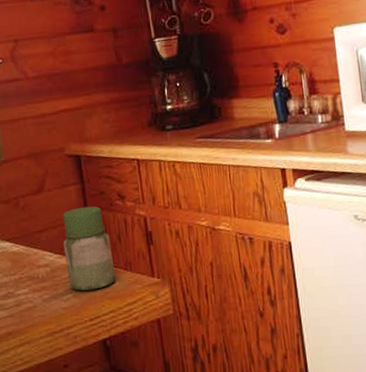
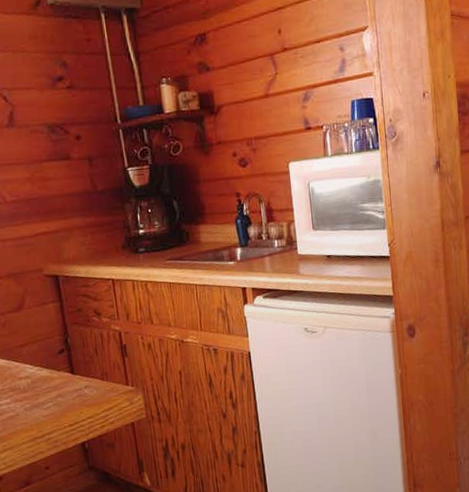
jar: present [62,206,116,291] -> none [42,322,93,400]

